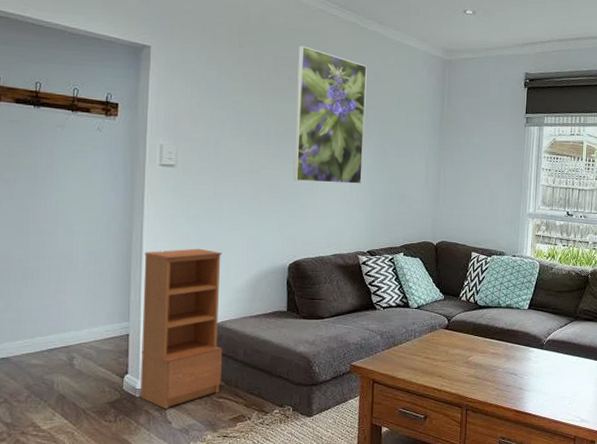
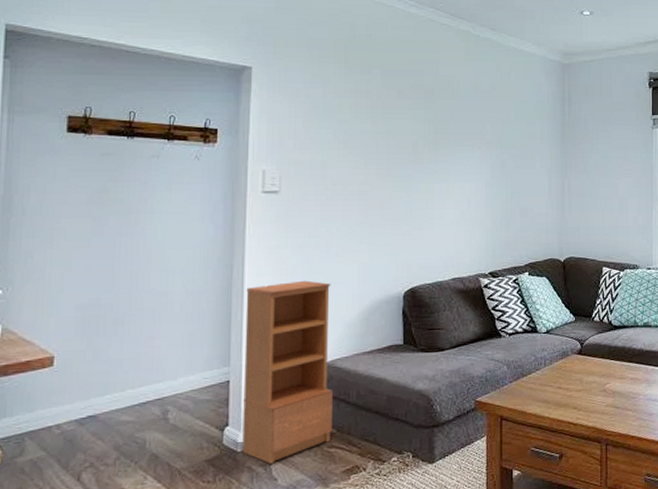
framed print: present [293,46,367,184] -> none [406,58,481,201]

